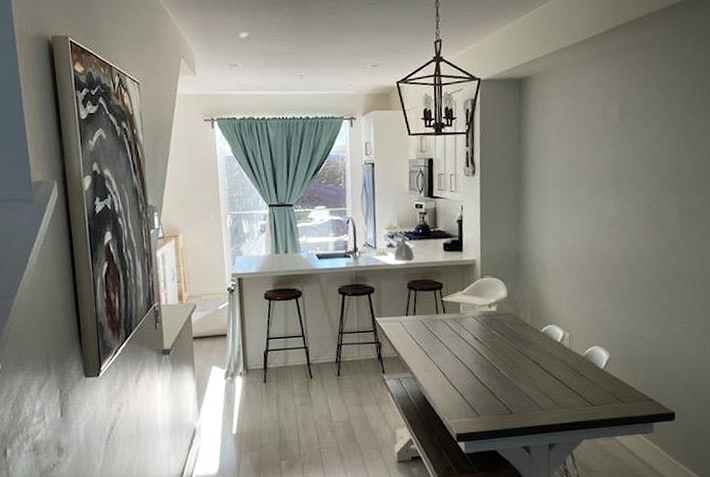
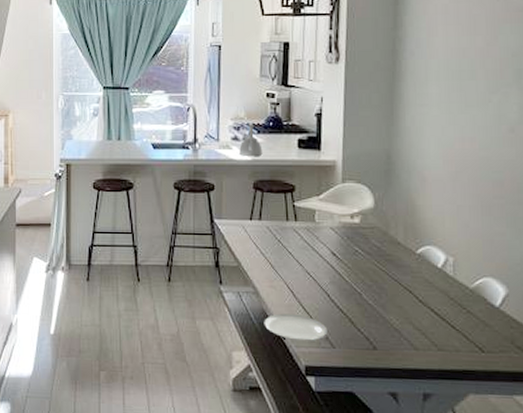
plate: none [421,392,474,415] -> present [264,313,328,342]

